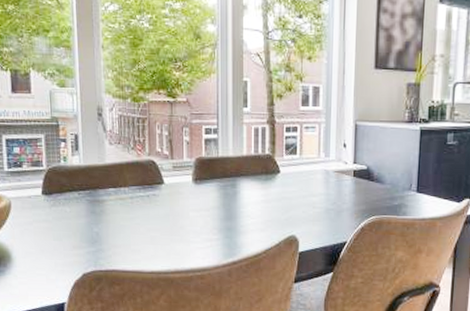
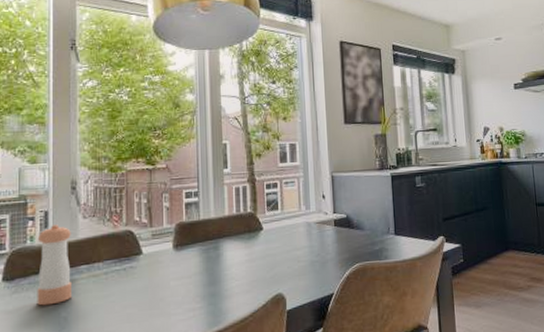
pepper shaker: none [70,148,103,220] -> present [37,224,73,306]

